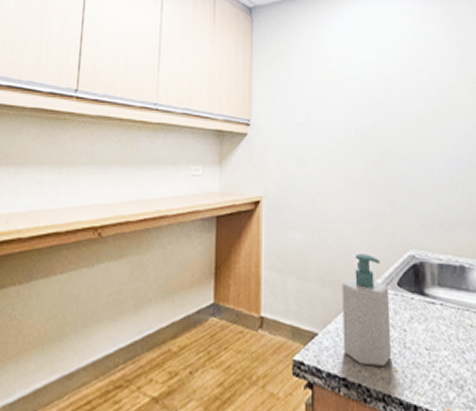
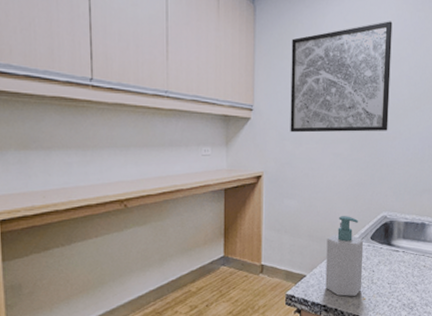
wall art: none [292,33,406,151] -> present [290,21,393,133]

